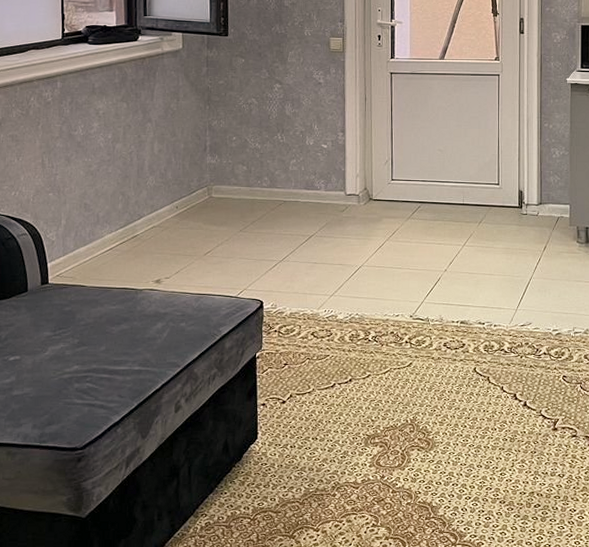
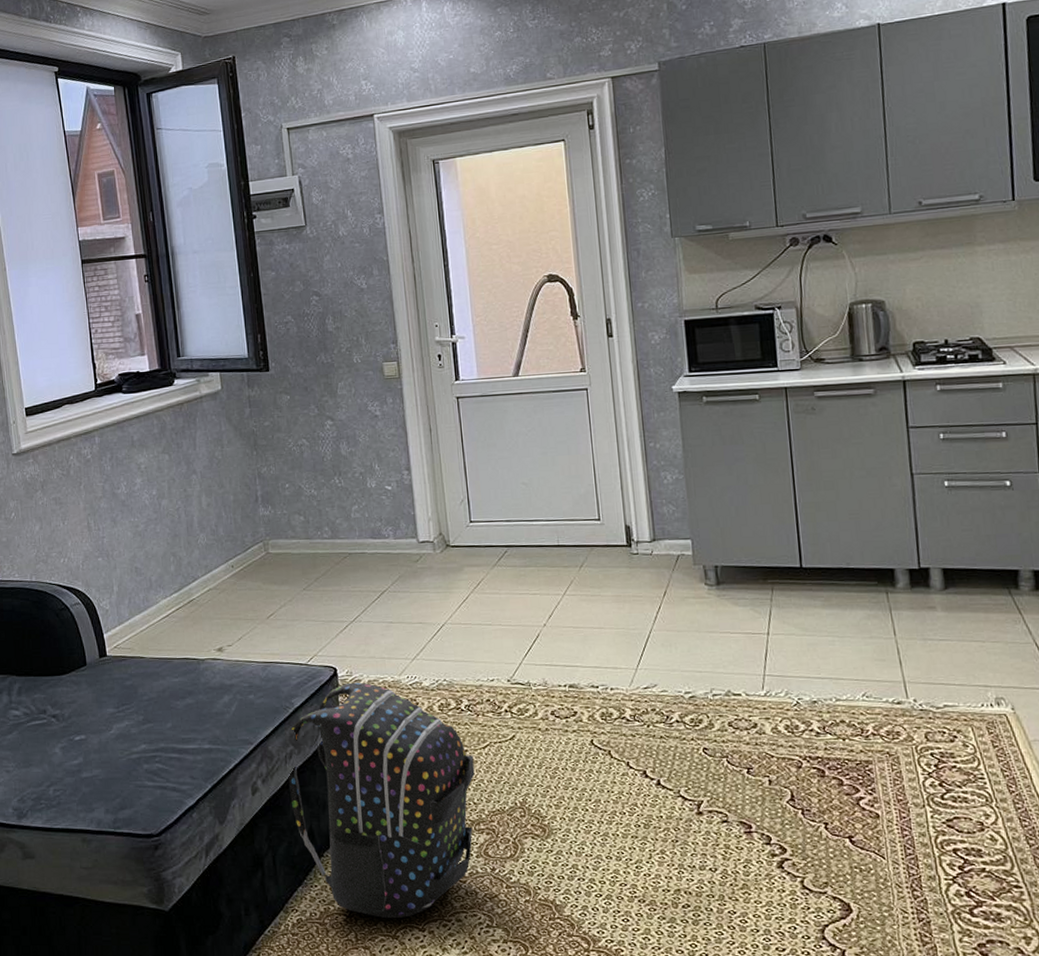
backpack: none [209,314,375,521] -> present [288,682,475,919]

